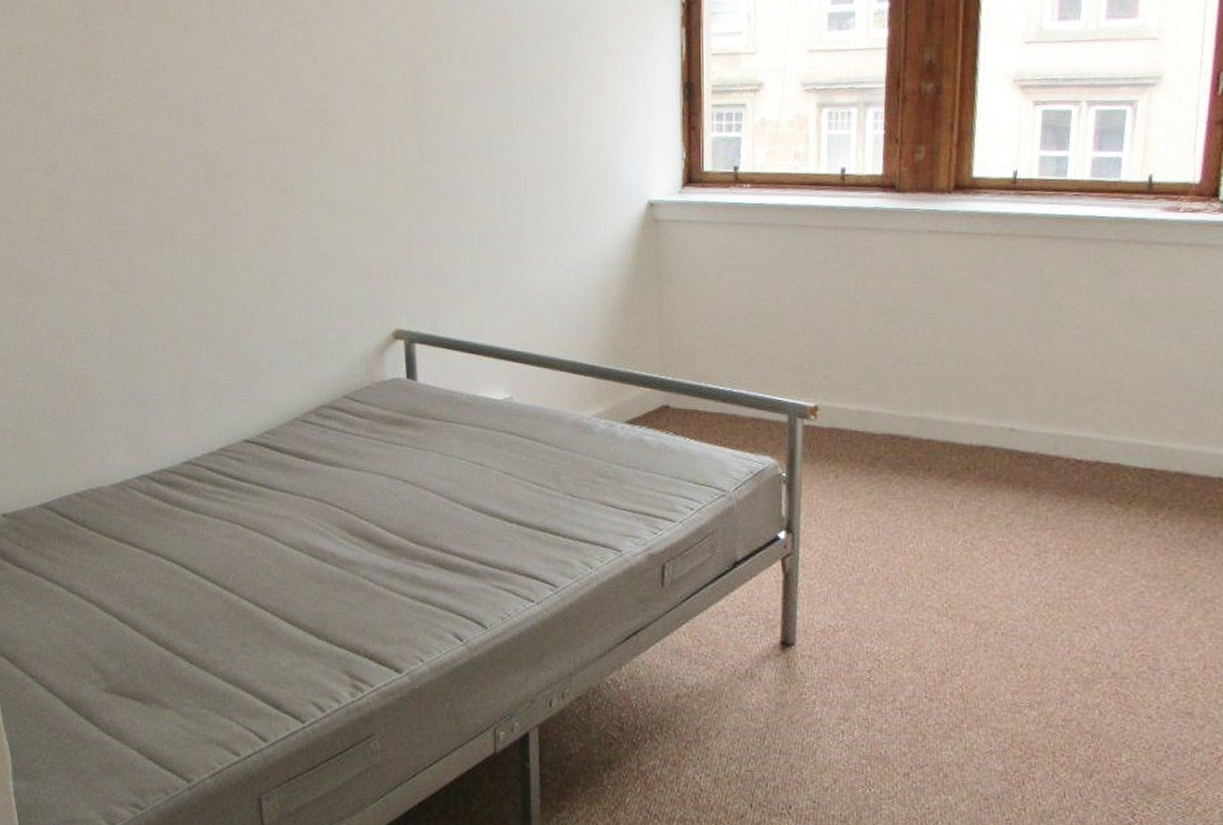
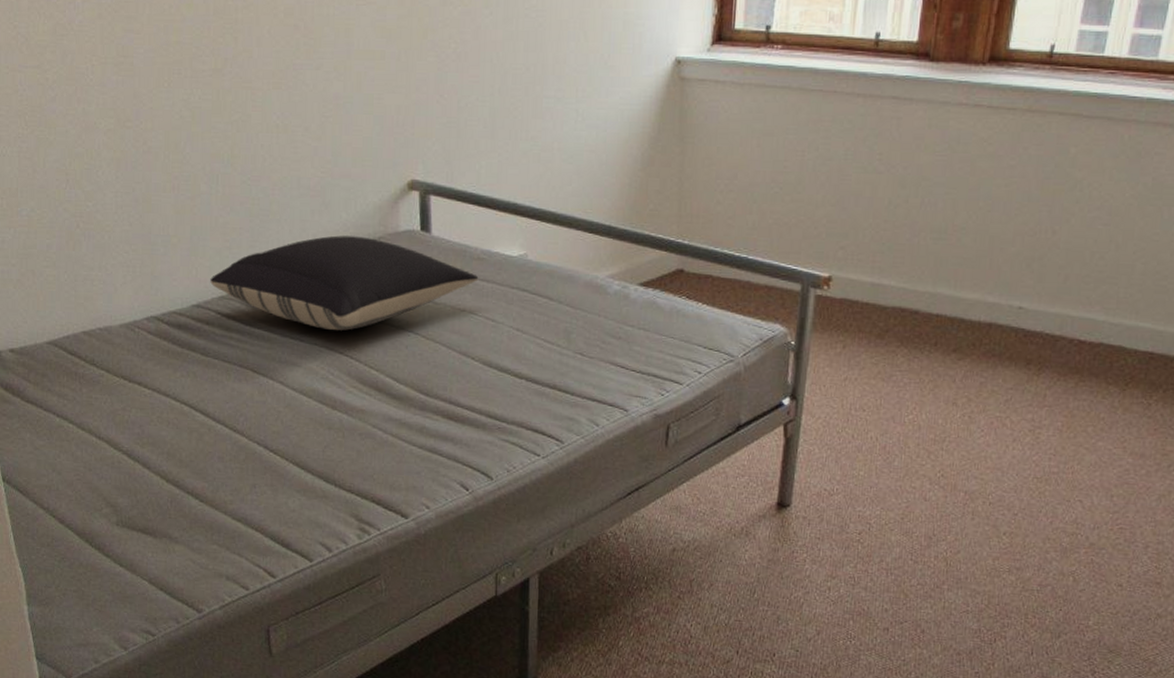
pillow: none [201,387,466,481] -> present [210,235,479,331]

